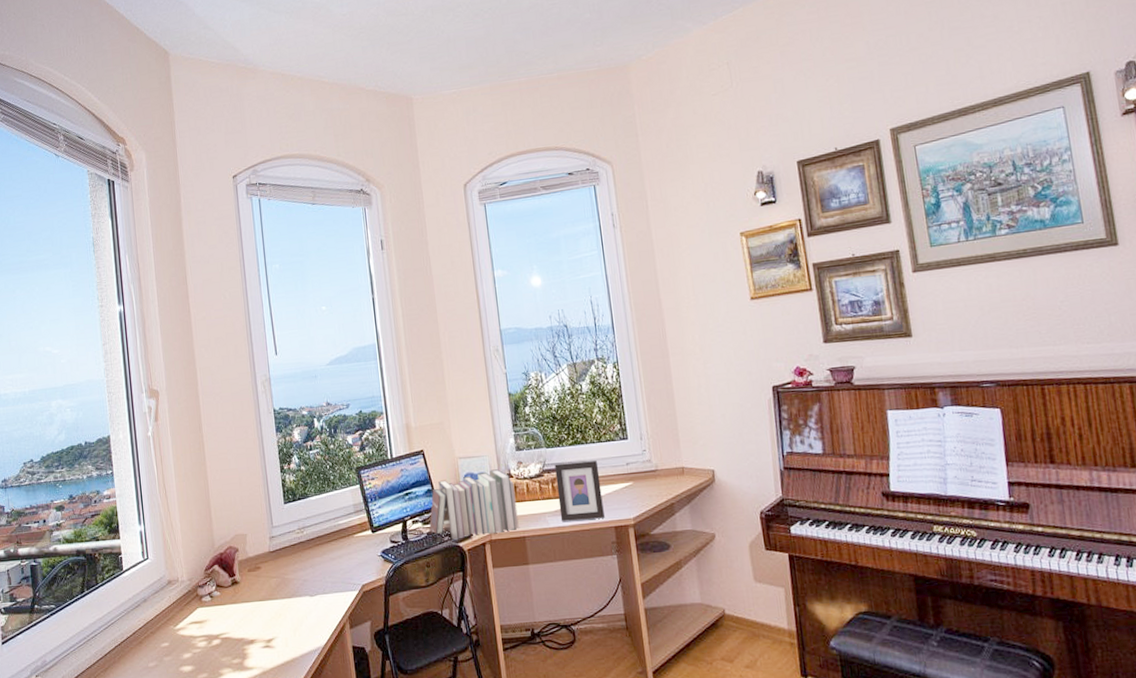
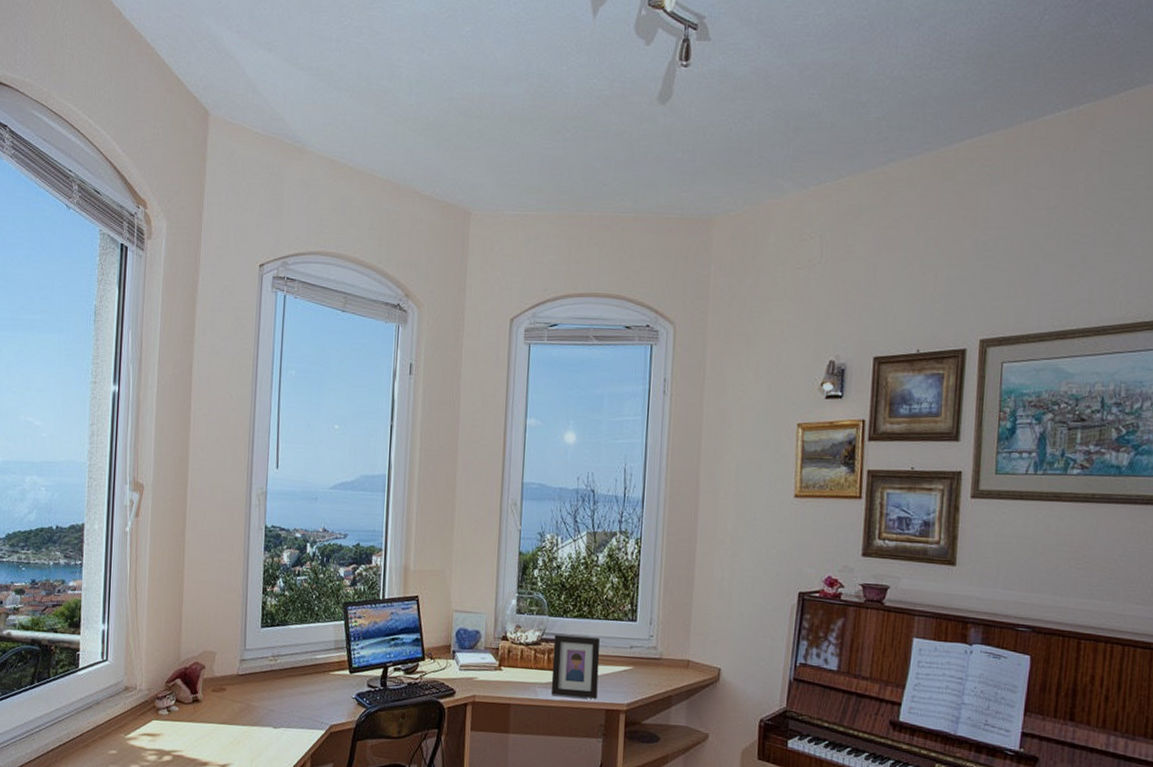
books: present [429,469,519,543] -> none [410,629,509,696]

